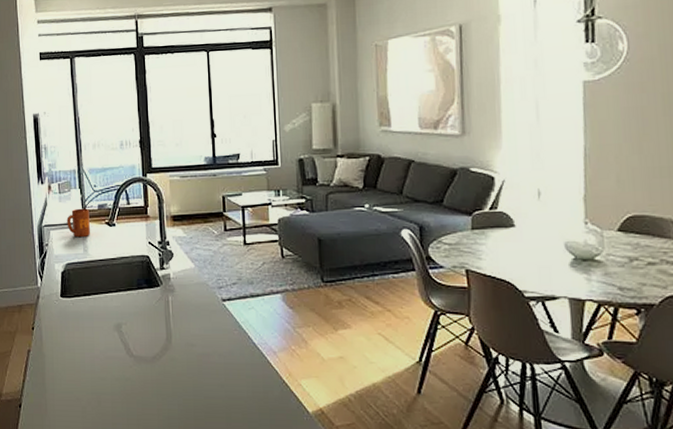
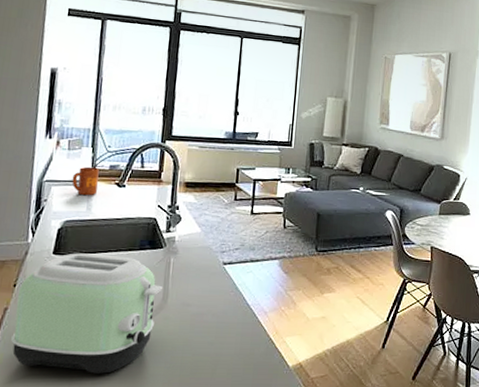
toaster: none [36,295,166,415] -> present [11,253,163,374]

